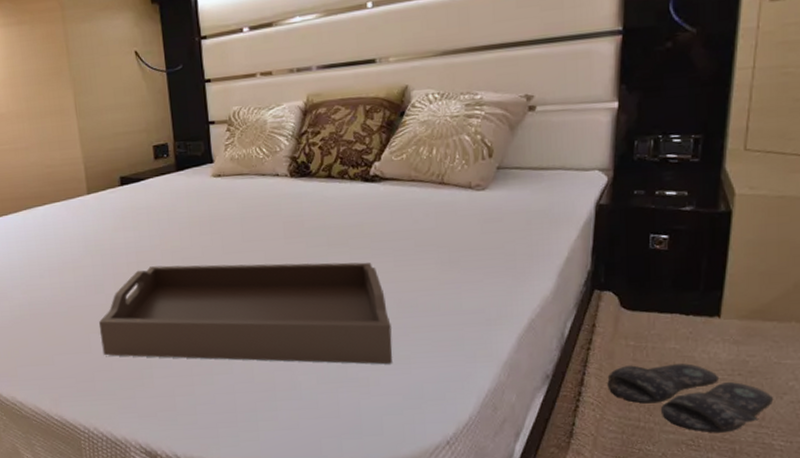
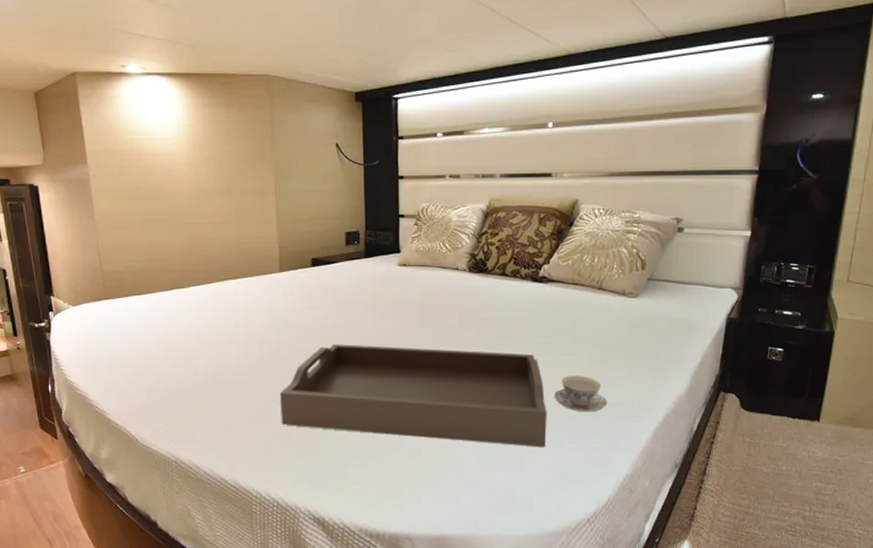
teacup: none [398,282,460,324] -> present [554,376,607,413]
slippers: present [607,363,773,433] -> none [725,459,856,521]

